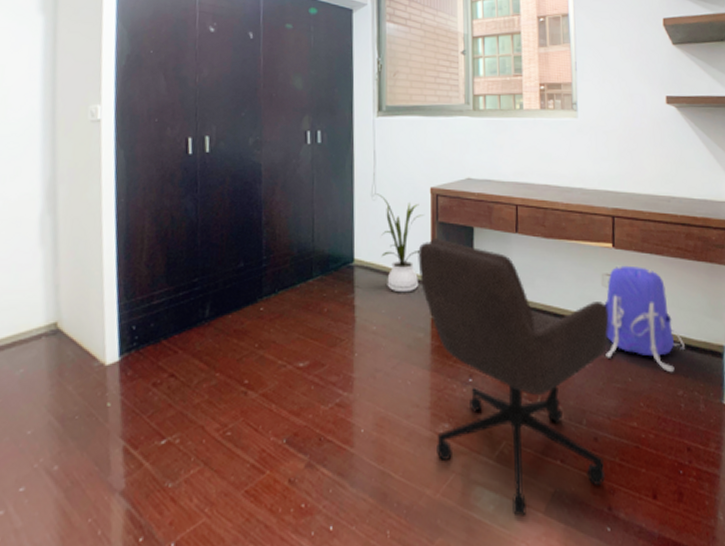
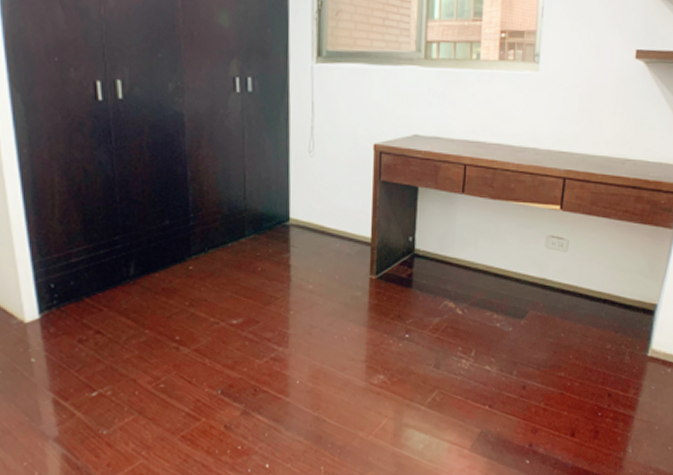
house plant: present [374,193,424,293] -> none [312,149,365,253]
office chair: present [418,238,609,517] -> none [358,198,549,453]
backpack: present [604,265,685,373] -> none [542,228,619,329]

